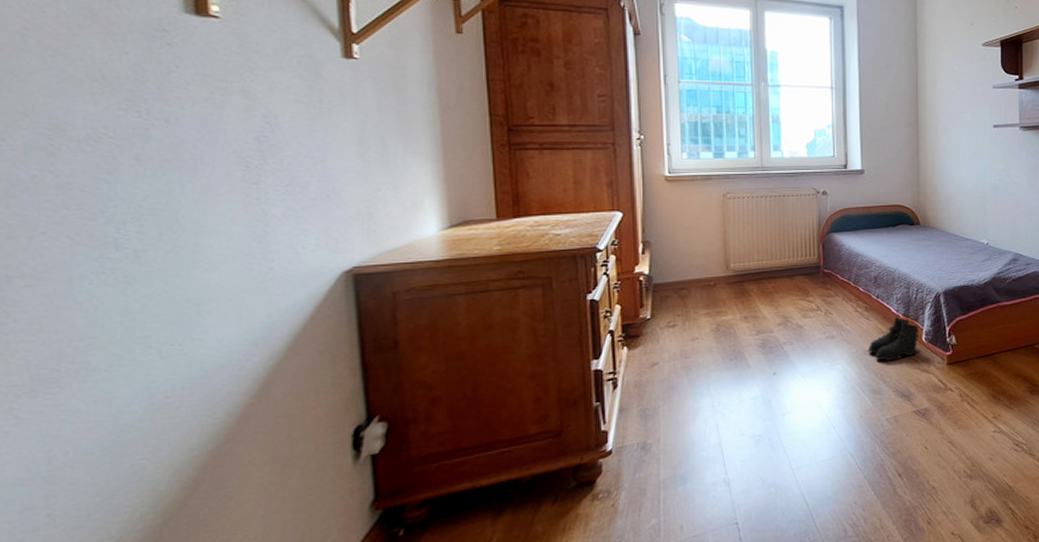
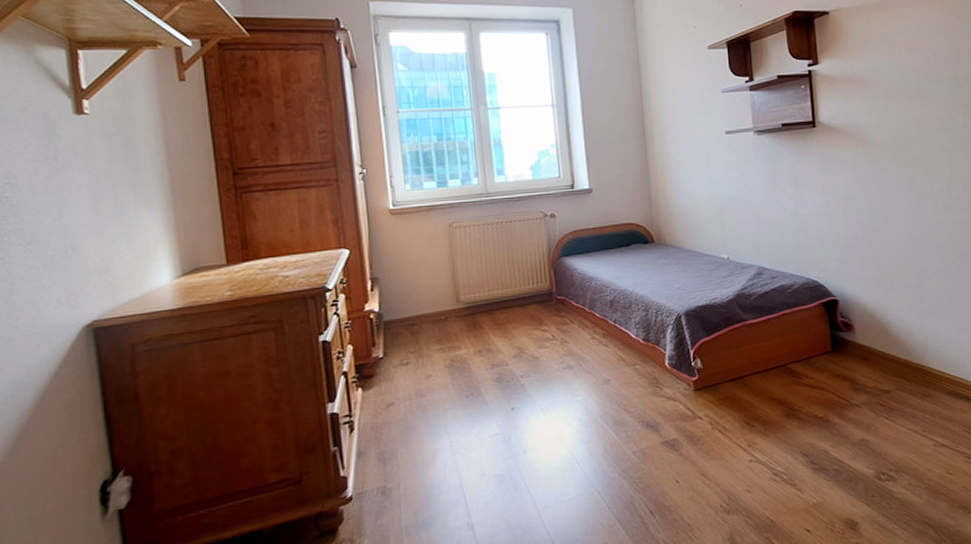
boots: present [867,316,919,362] -> none [608,341,662,391]

